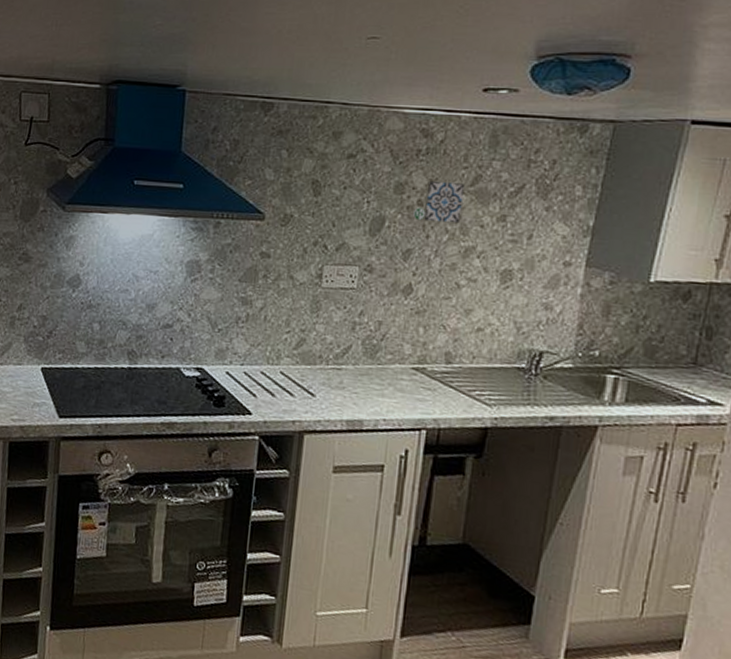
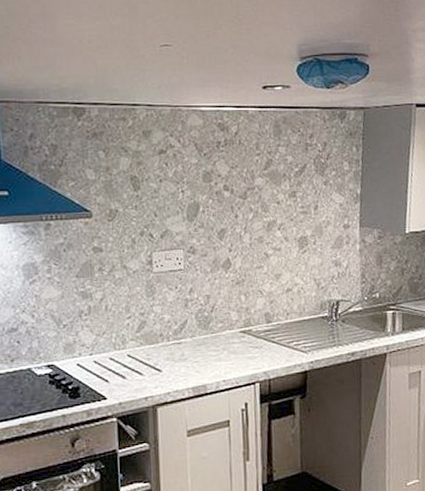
decorative tile: present [413,180,466,224] -> none [222,167,261,204]

